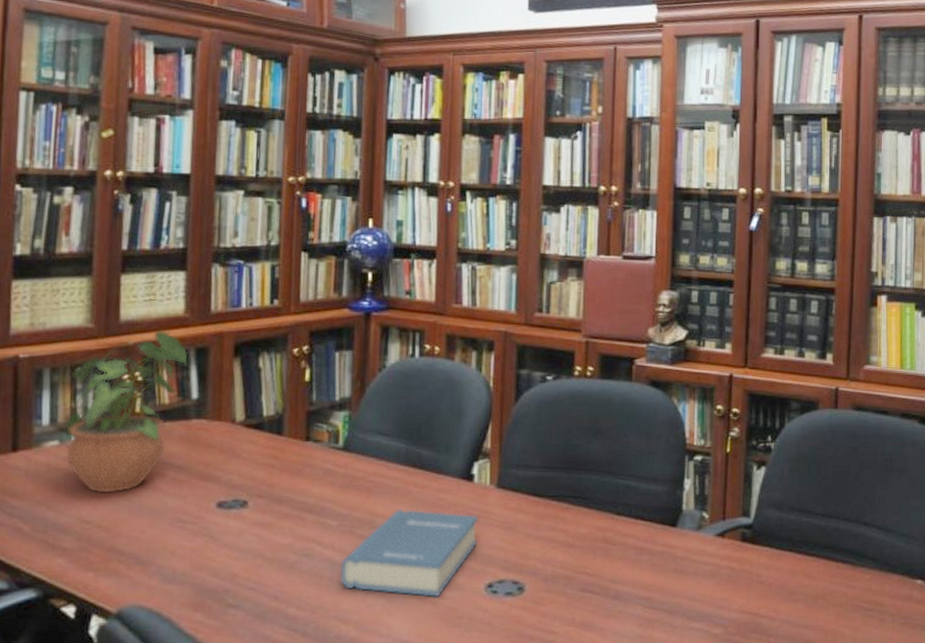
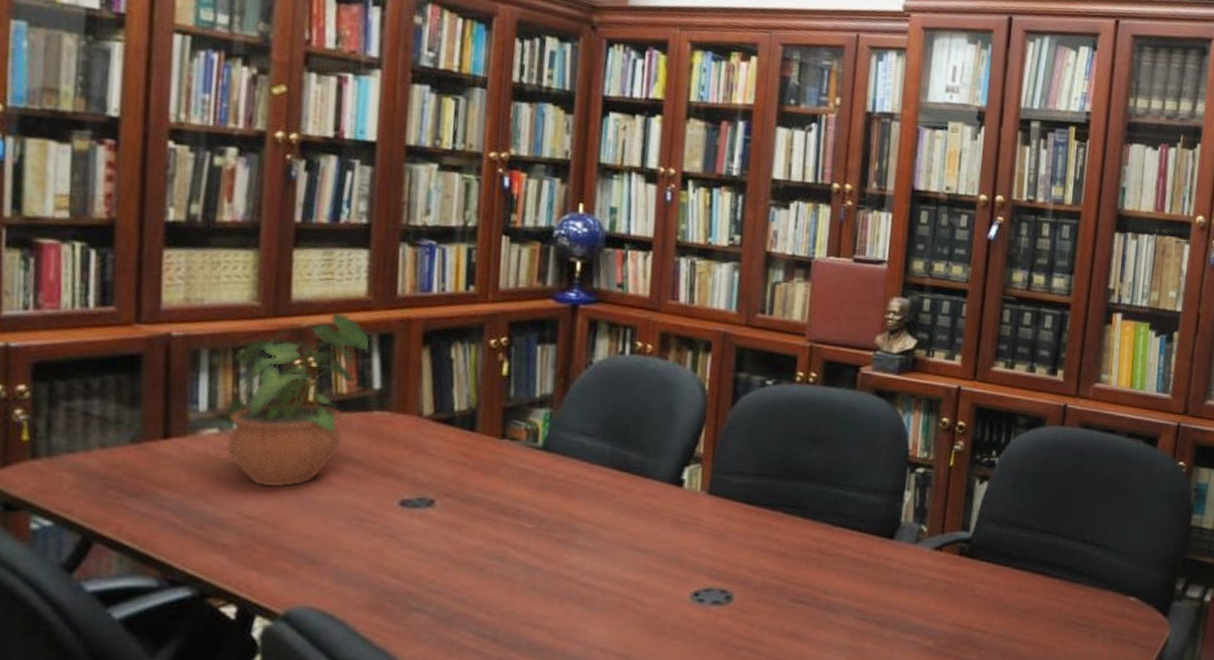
hardback book: present [341,509,478,597] -> none [536,513,687,604]

